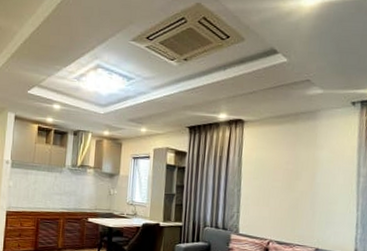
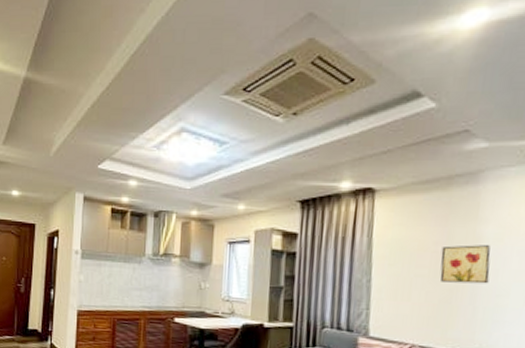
wall art: none [290,165,325,195] -> present [440,245,491,284]

